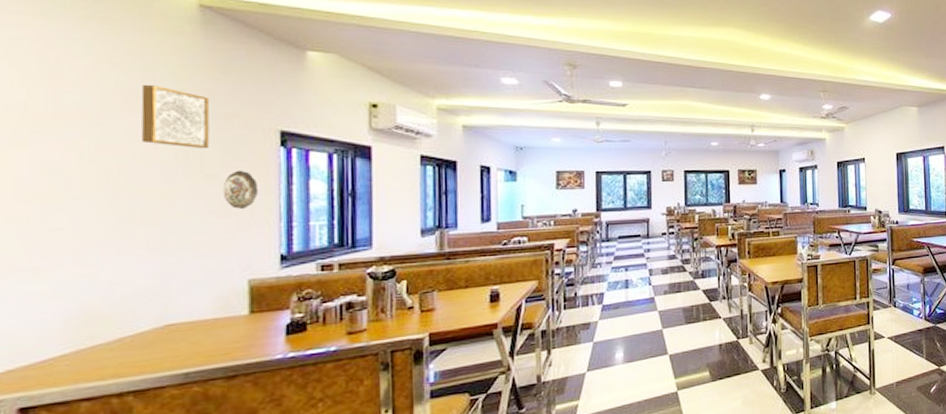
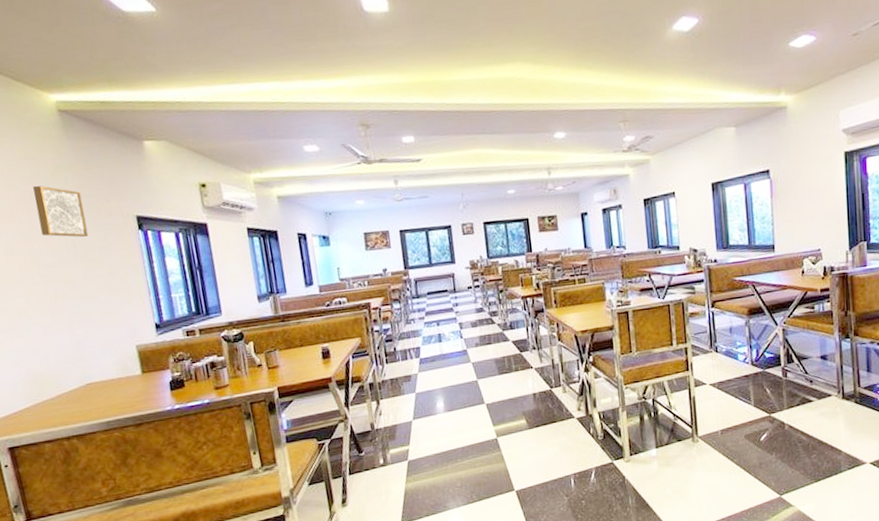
decorative plate: present [222,170,259,209] -> none [104,253,131,287]

